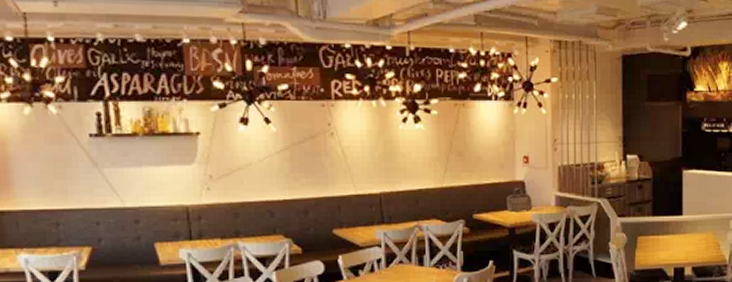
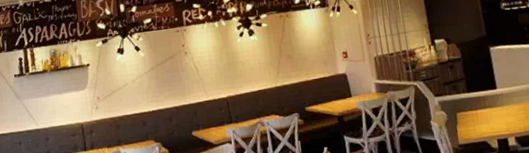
handbag: present [506,185,532,213] -> none [332,78,356,103]

